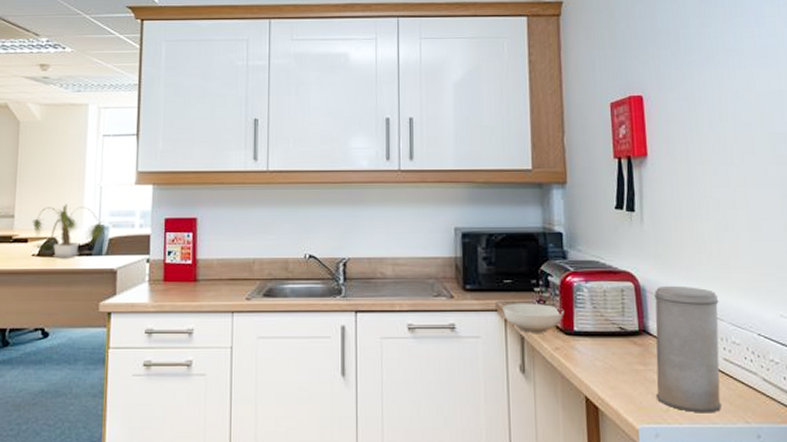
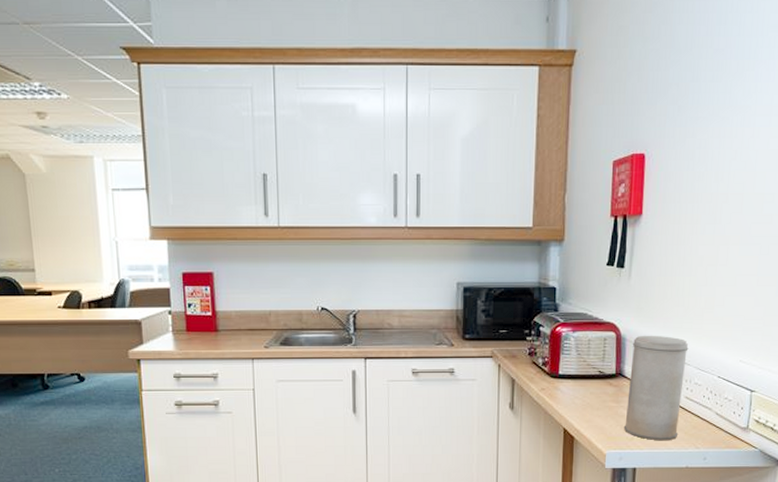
plant: present [31,203,107,259] -> none [52,258,128,311]
bowl: present [502,303,564,333] -> none [497,350,552,376]

